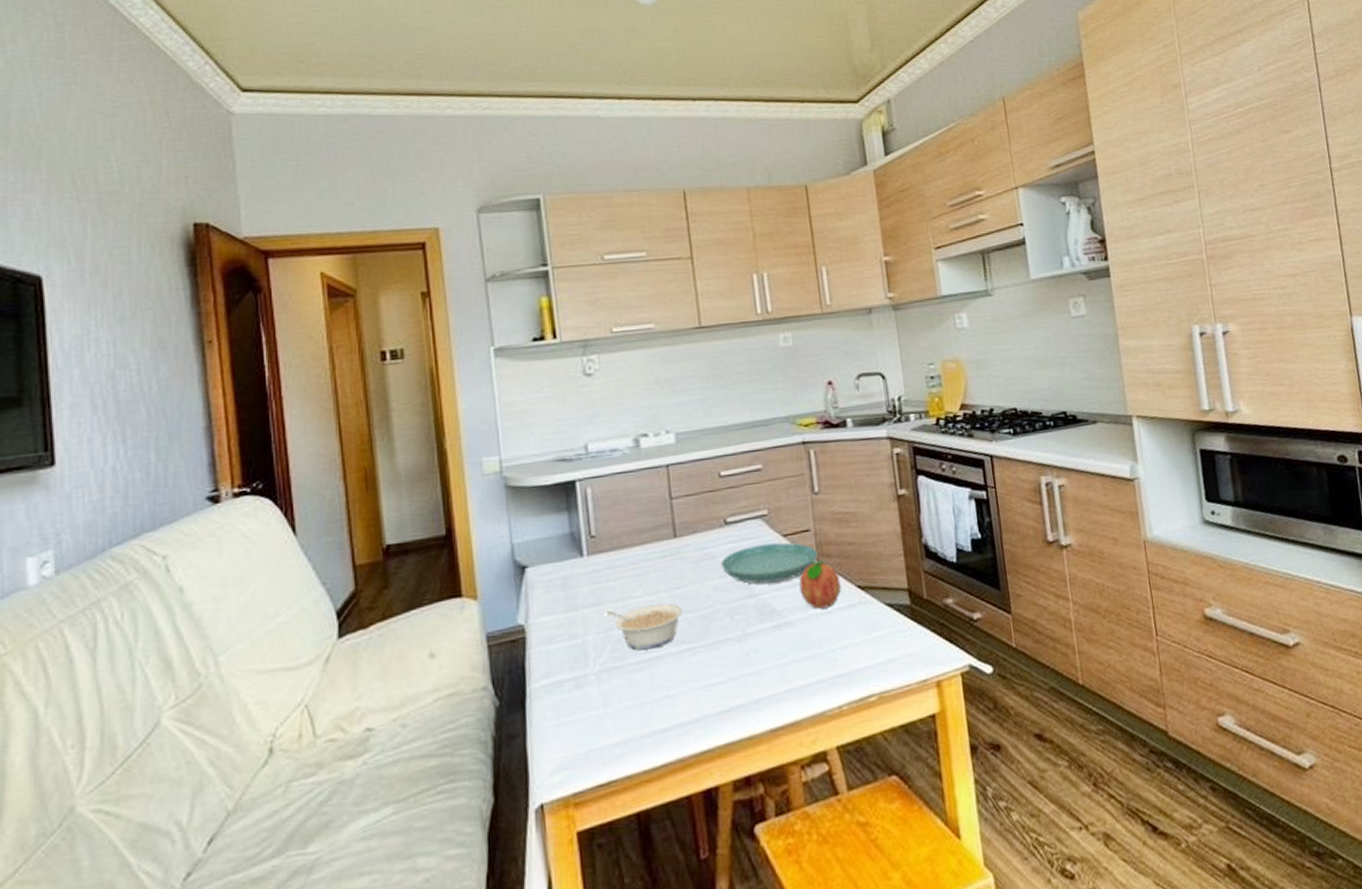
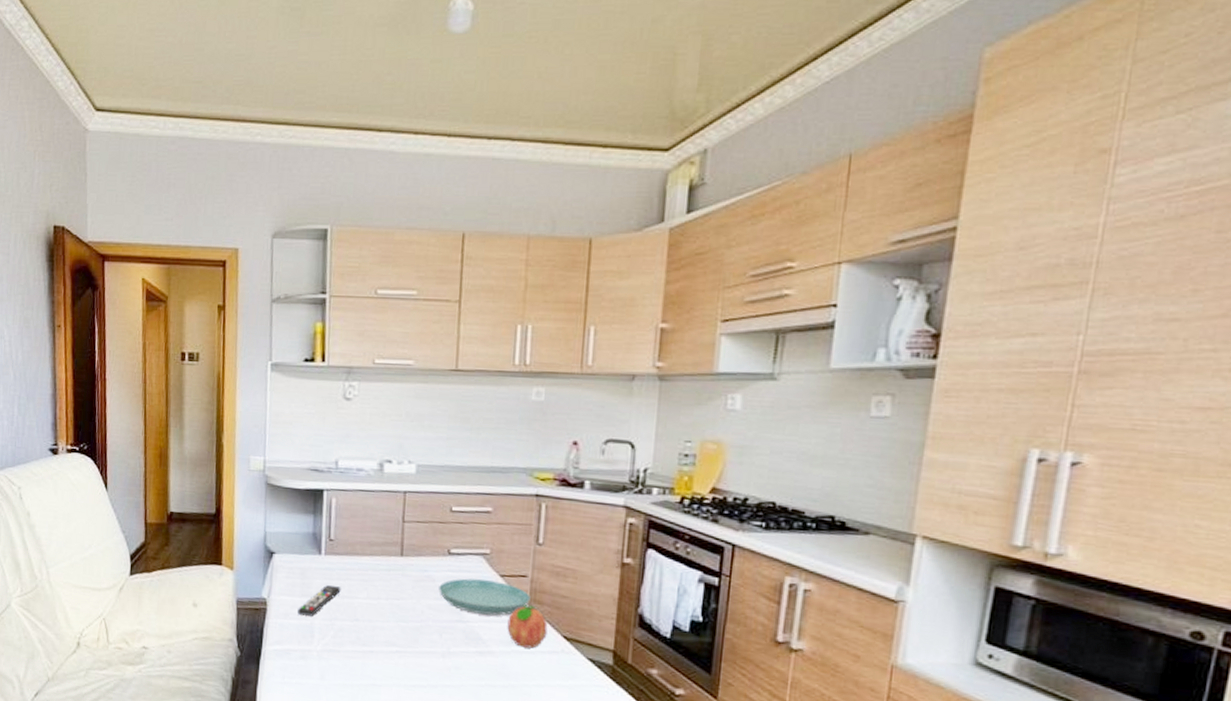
remote control: none [564,589,613,635] -> present [297,585,341,616]
legume: present [606,603,683,651] -> none [333,604,398,644]

